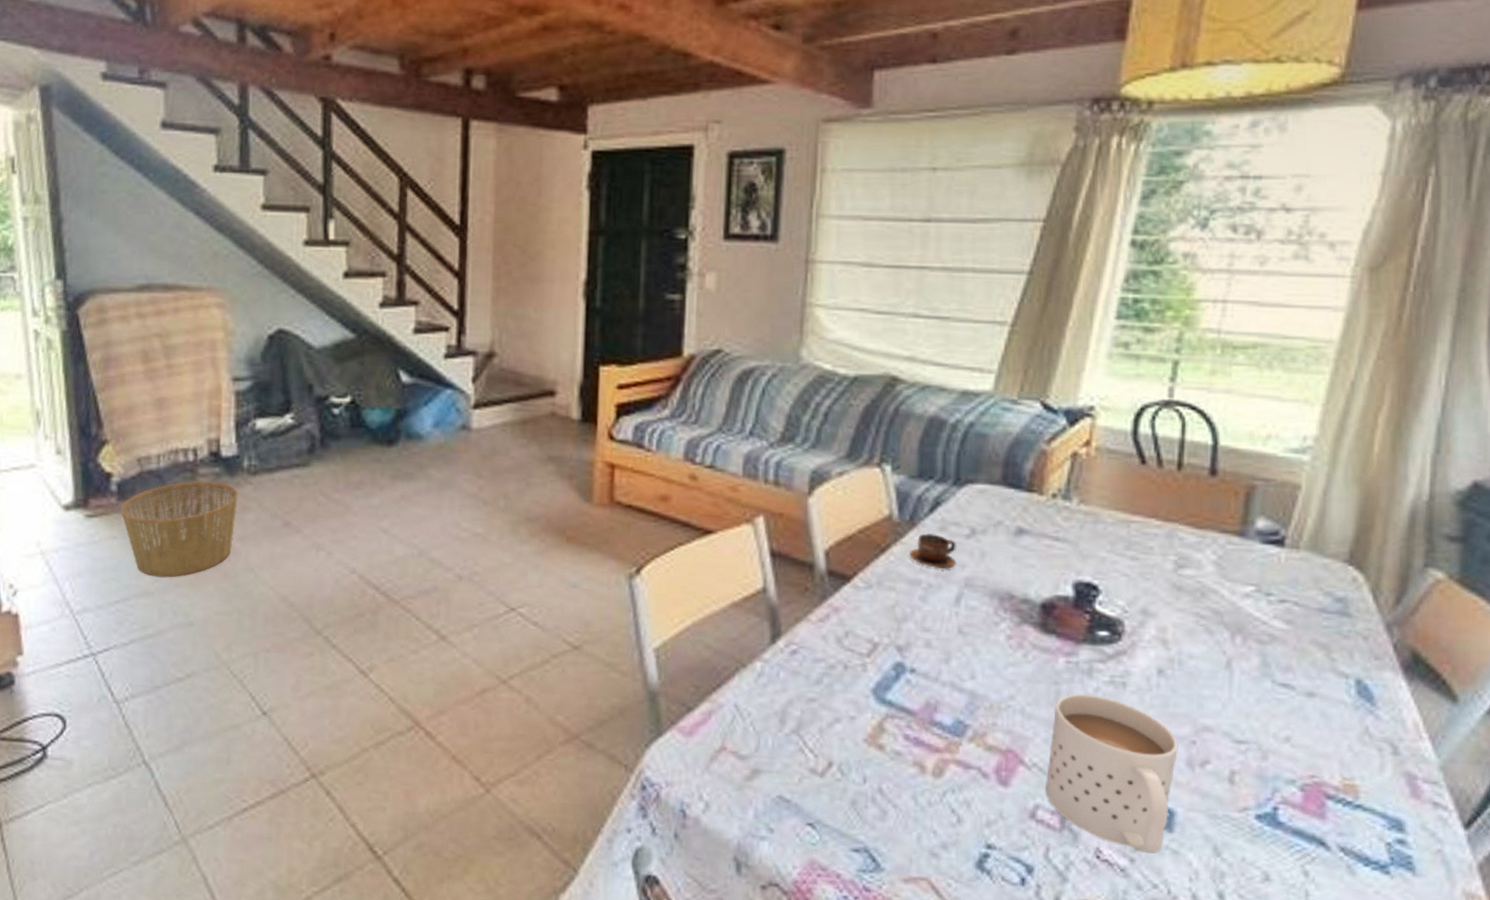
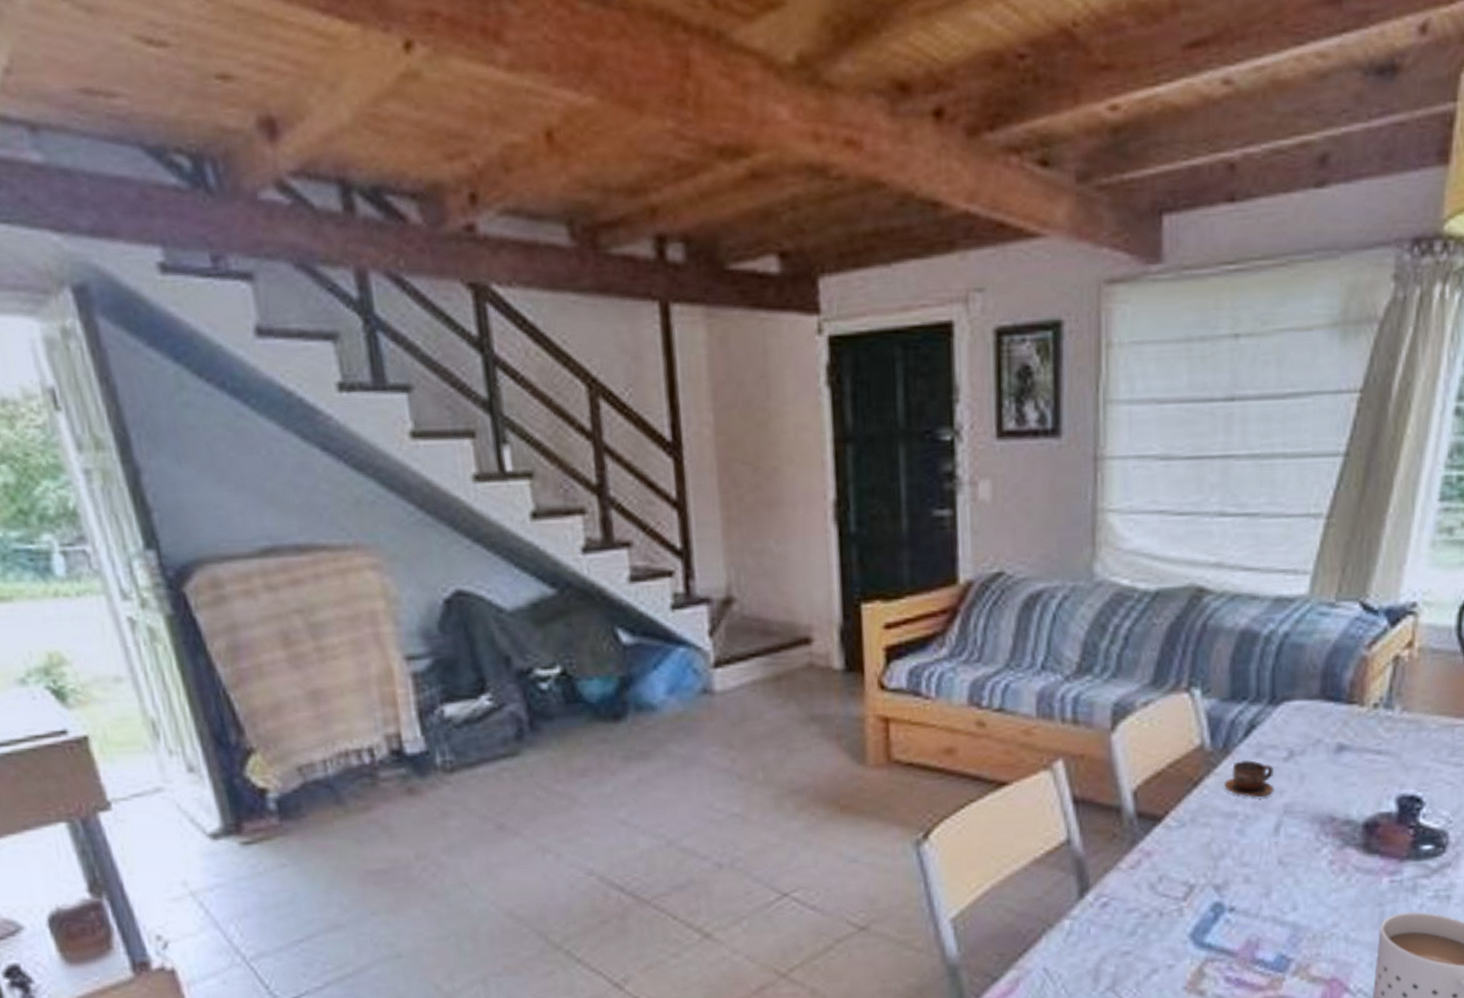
basket: present [121,481,239,578] -> none [285,785,437,906]

